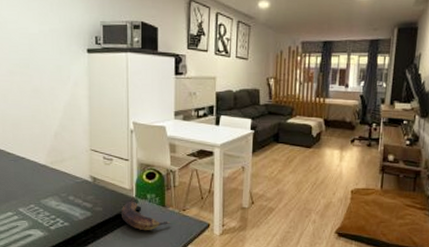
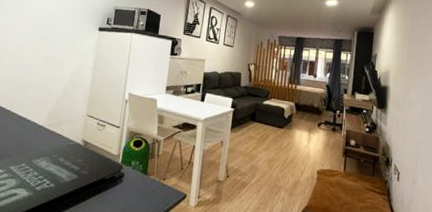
banana: present [122,202,172,231] -> none [105,167,152,198]

